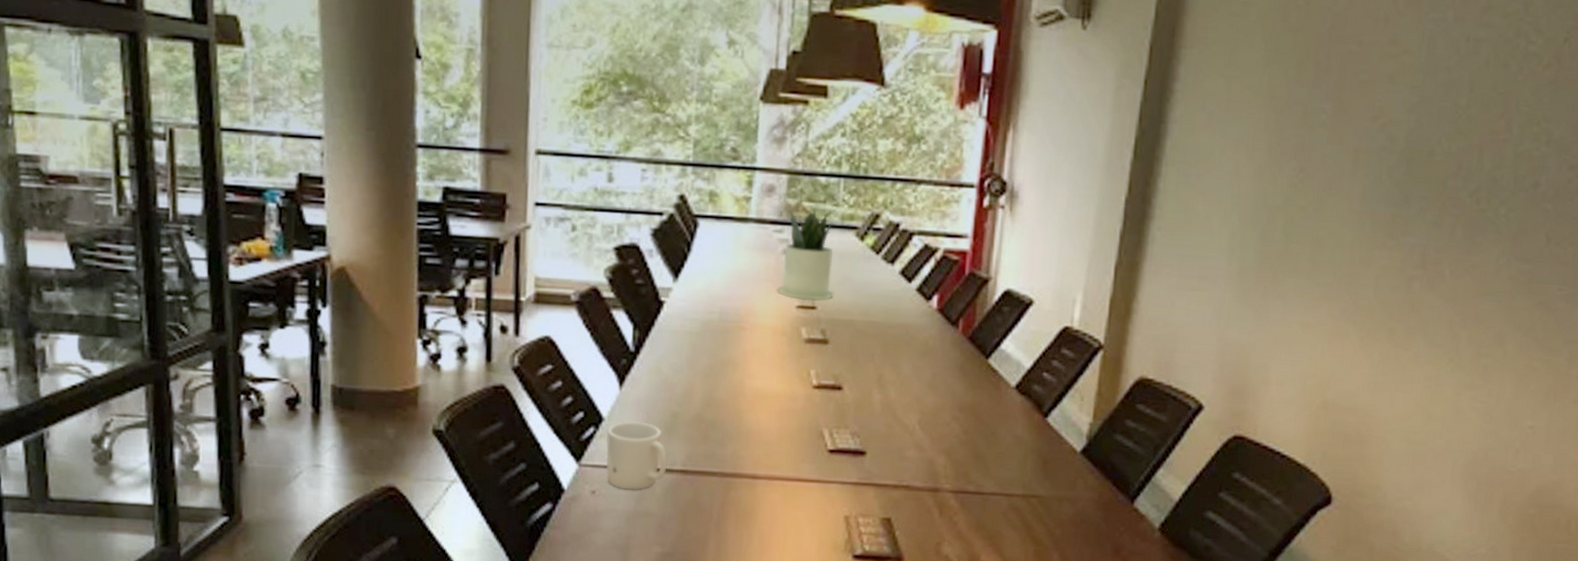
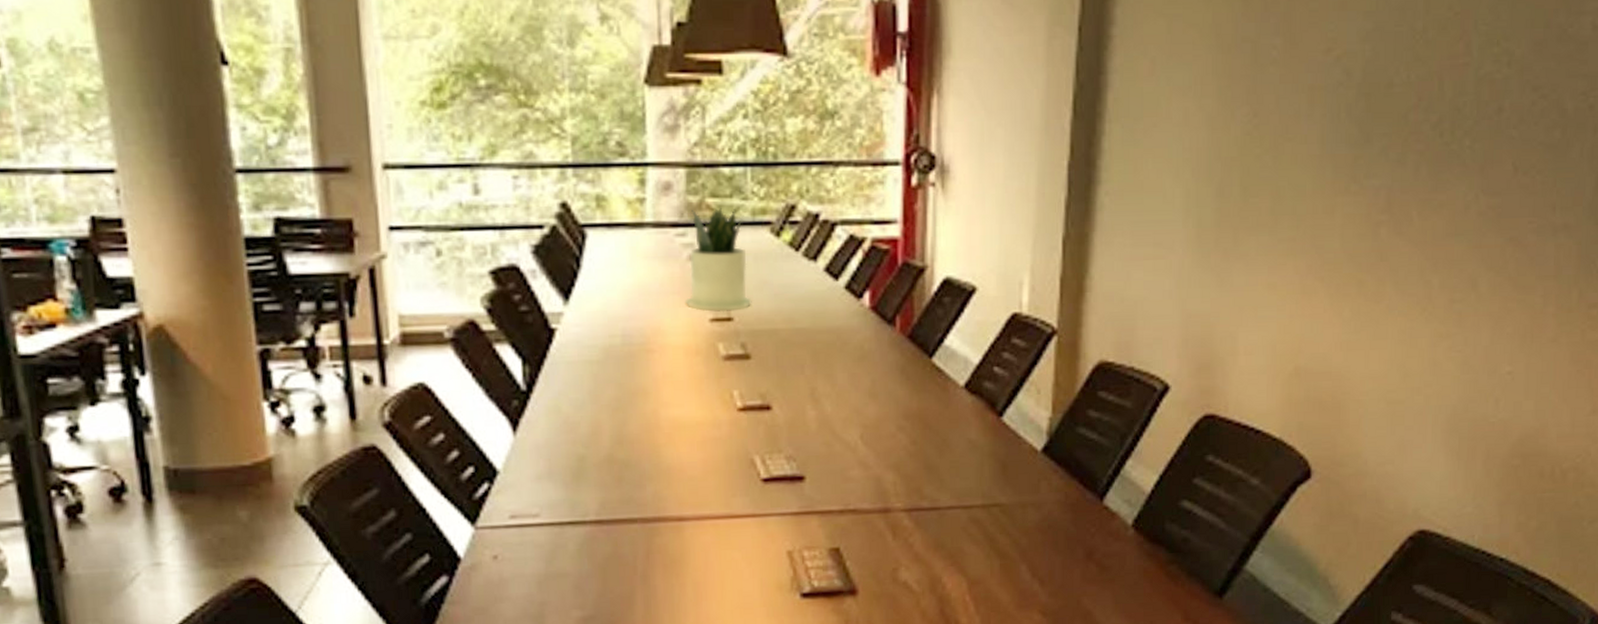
mug: present [606,421,668,490] -> none [503,470,579,550]

